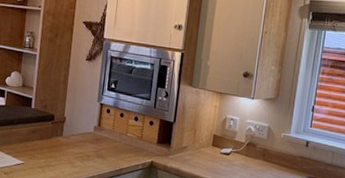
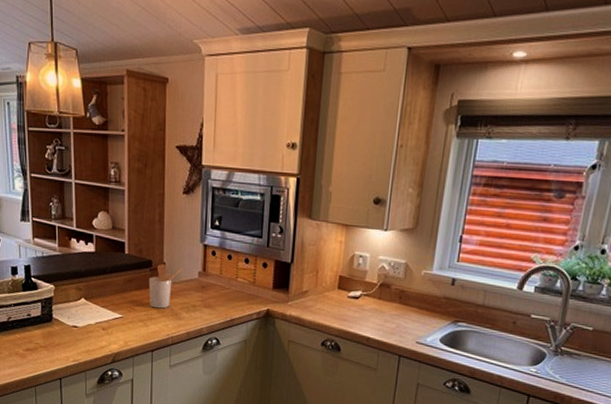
utensil holder: none [49,118,81,157] -> present [149,263,183,309]

